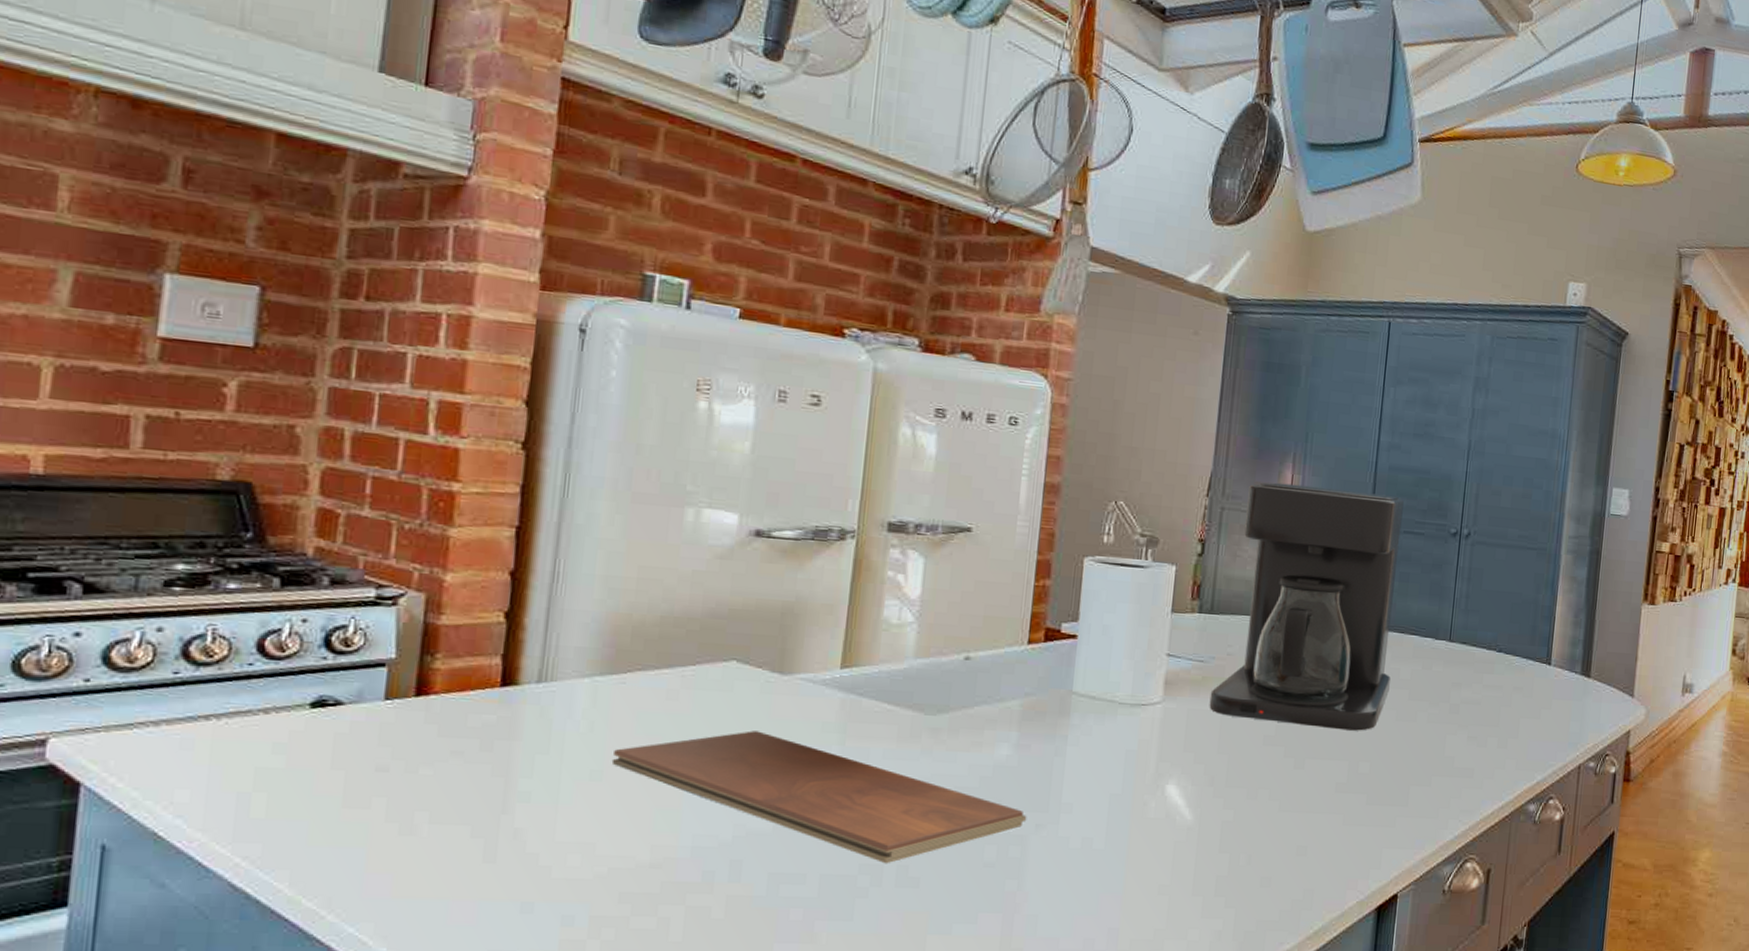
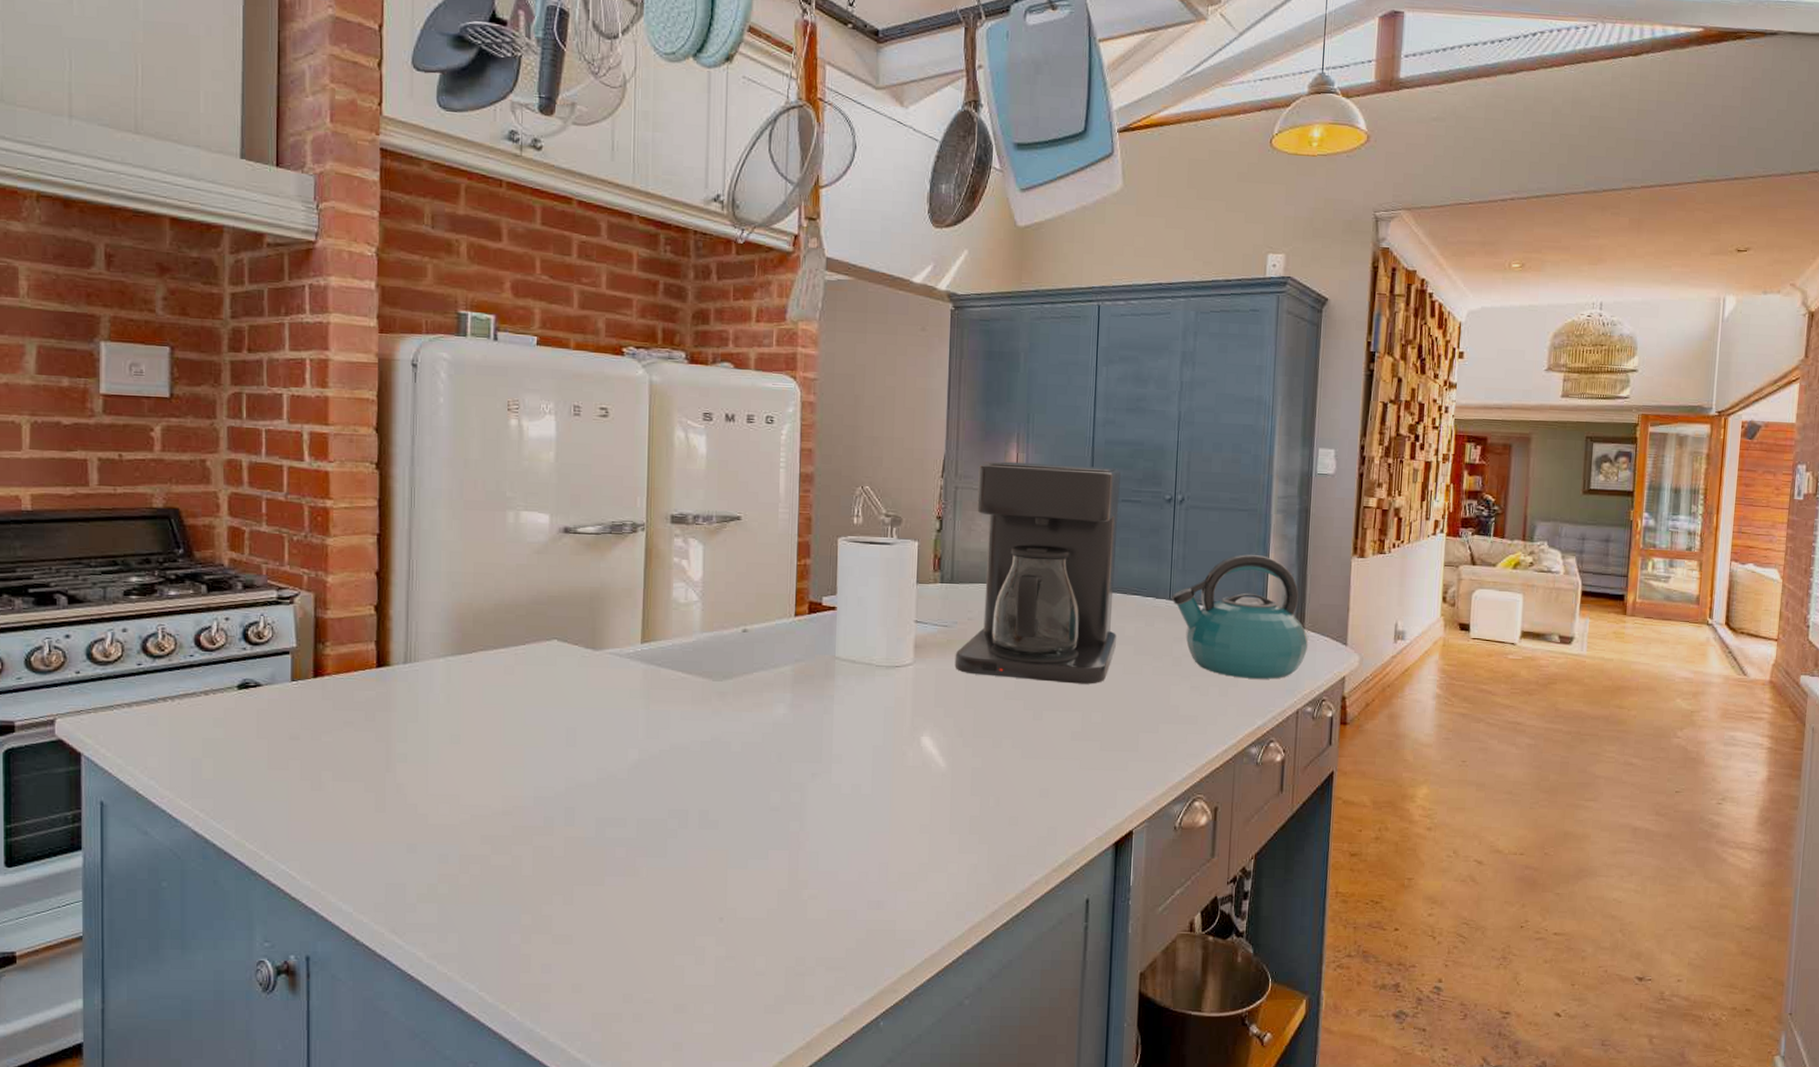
chopping board: present [613,731,1027,864] -> none [467,698,804,809]
kettle: none [1452,595,1594,731] -> present [1172,553,1309,679]

